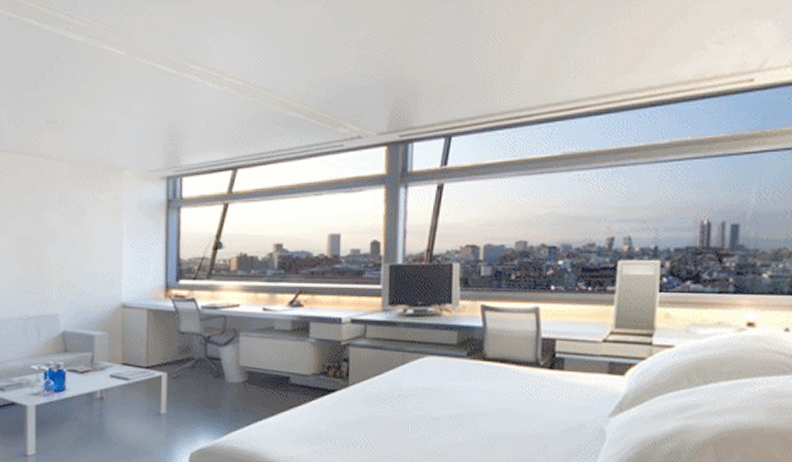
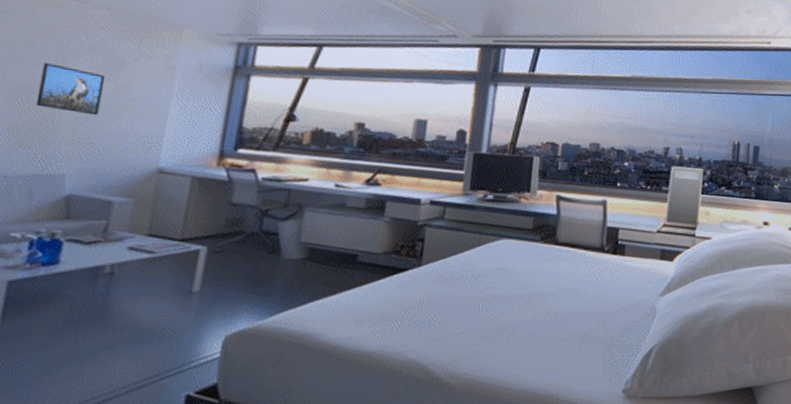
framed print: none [31,217,74,260] -> present [35,63,106,116]

